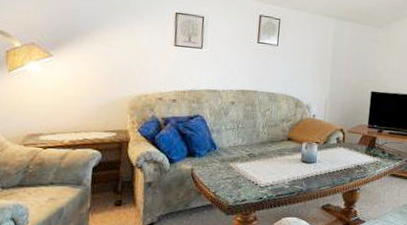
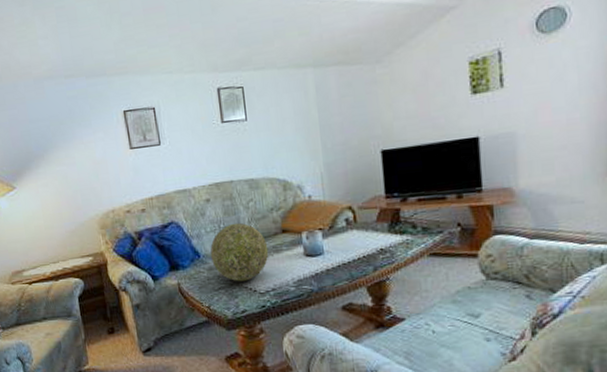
decorative ball: none [225,125,275,175] -> present [210,222,269,282]

